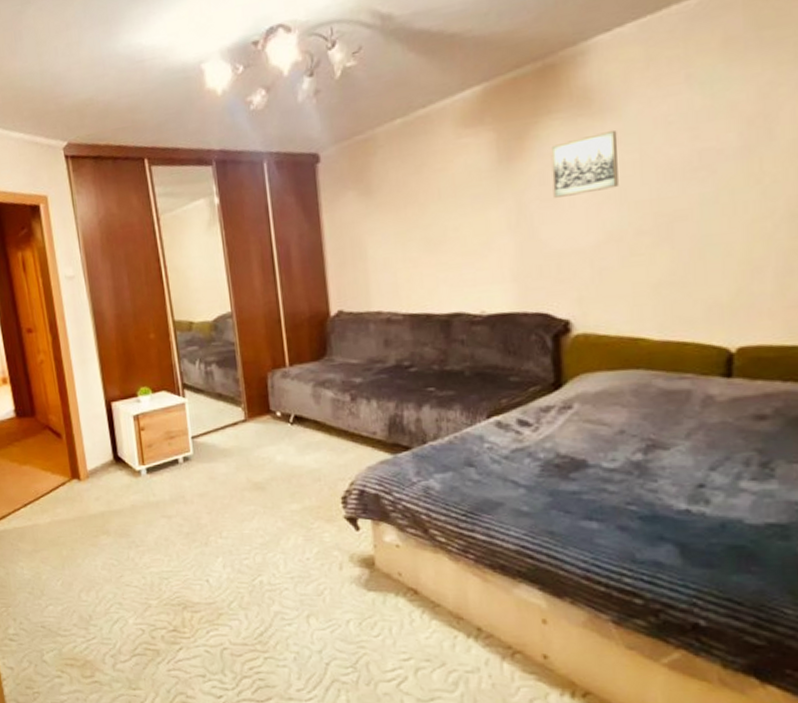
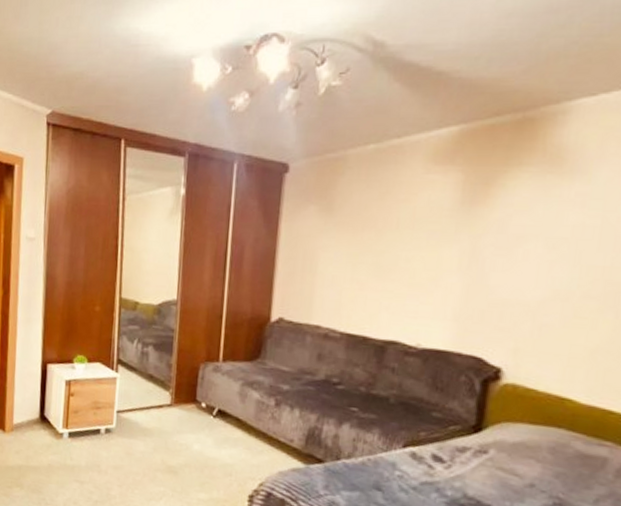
wall art: present [550,131,619,198] -> none [509,193,584,249]

